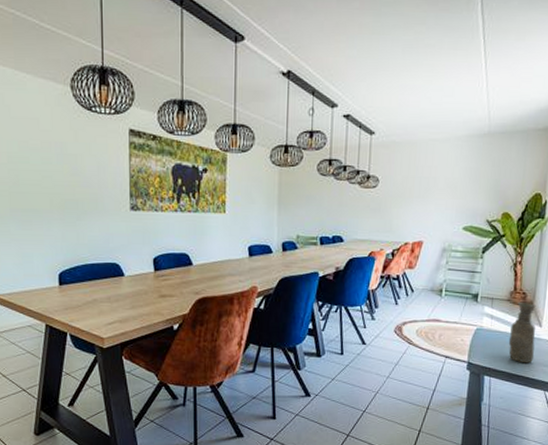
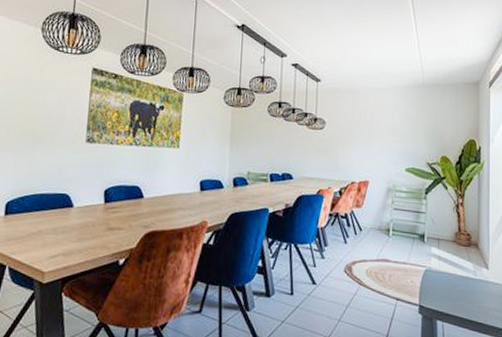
vase: present [508,301,537,364] -> none [458,243,485,308]

